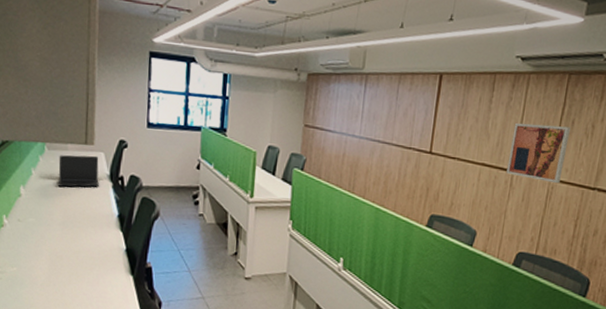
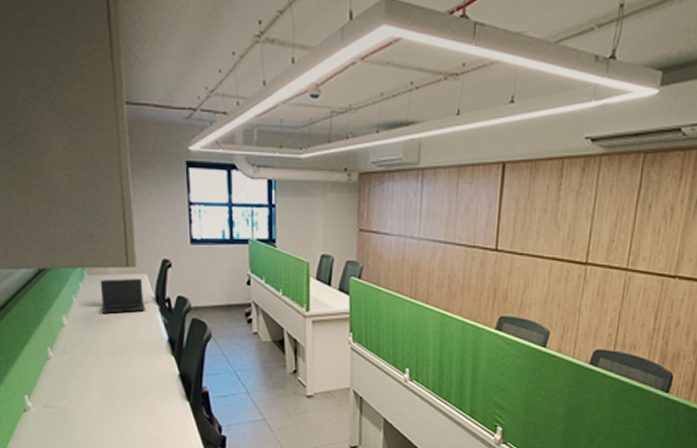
wall art: present [506,122,570,184] -> none [579,210,647,274]

